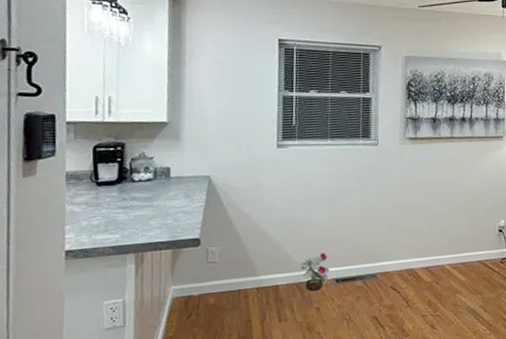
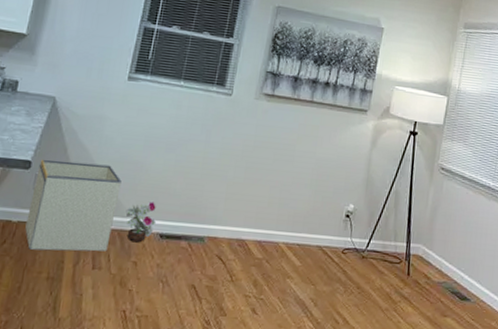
storage bin: none [207,228,291,317] -> present [25,159,122,252]

